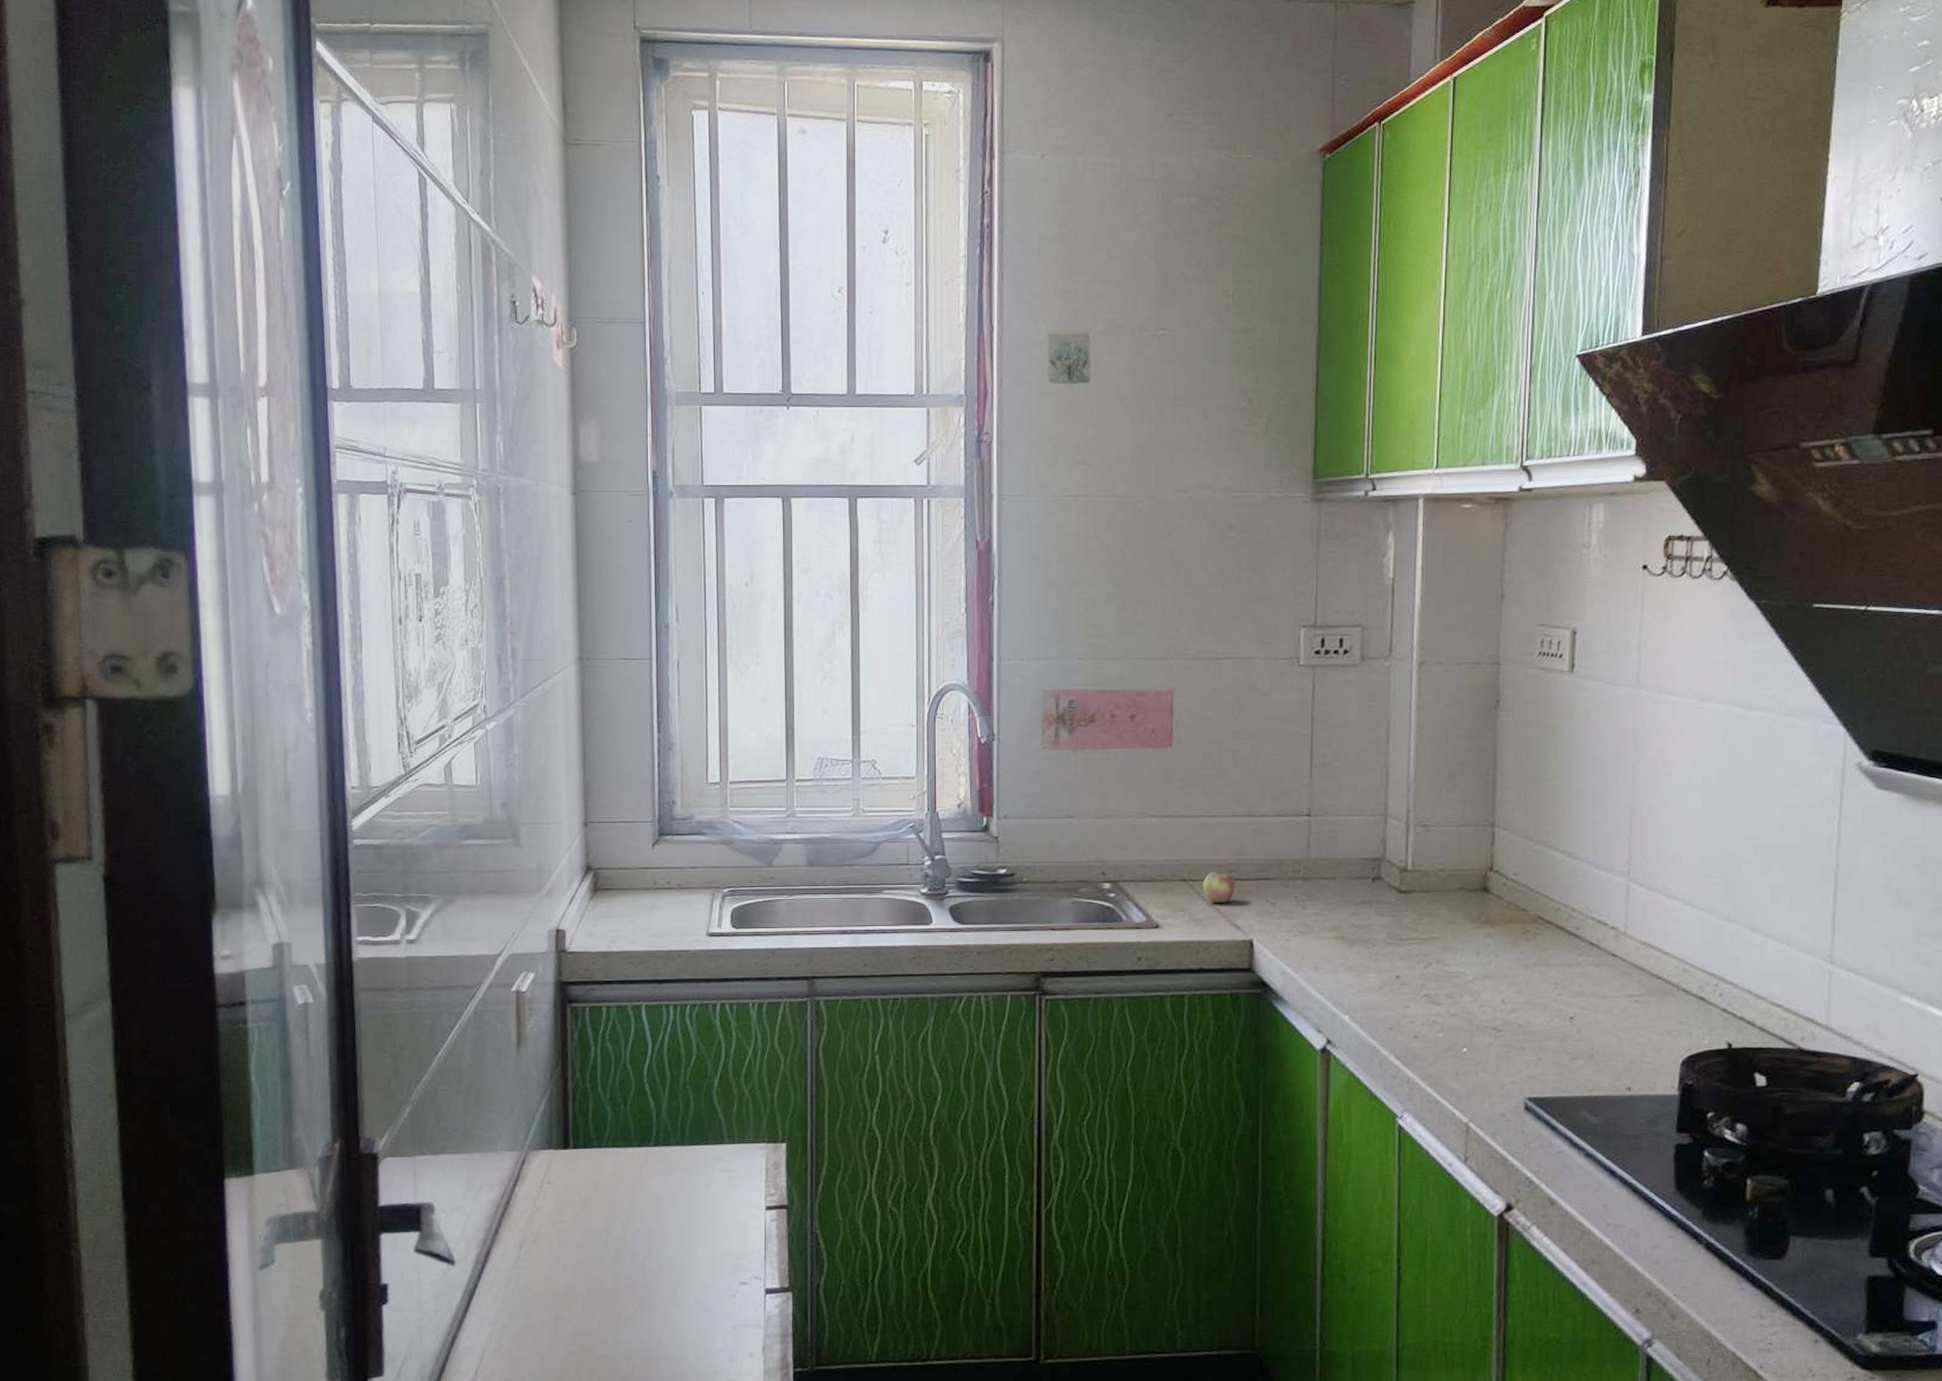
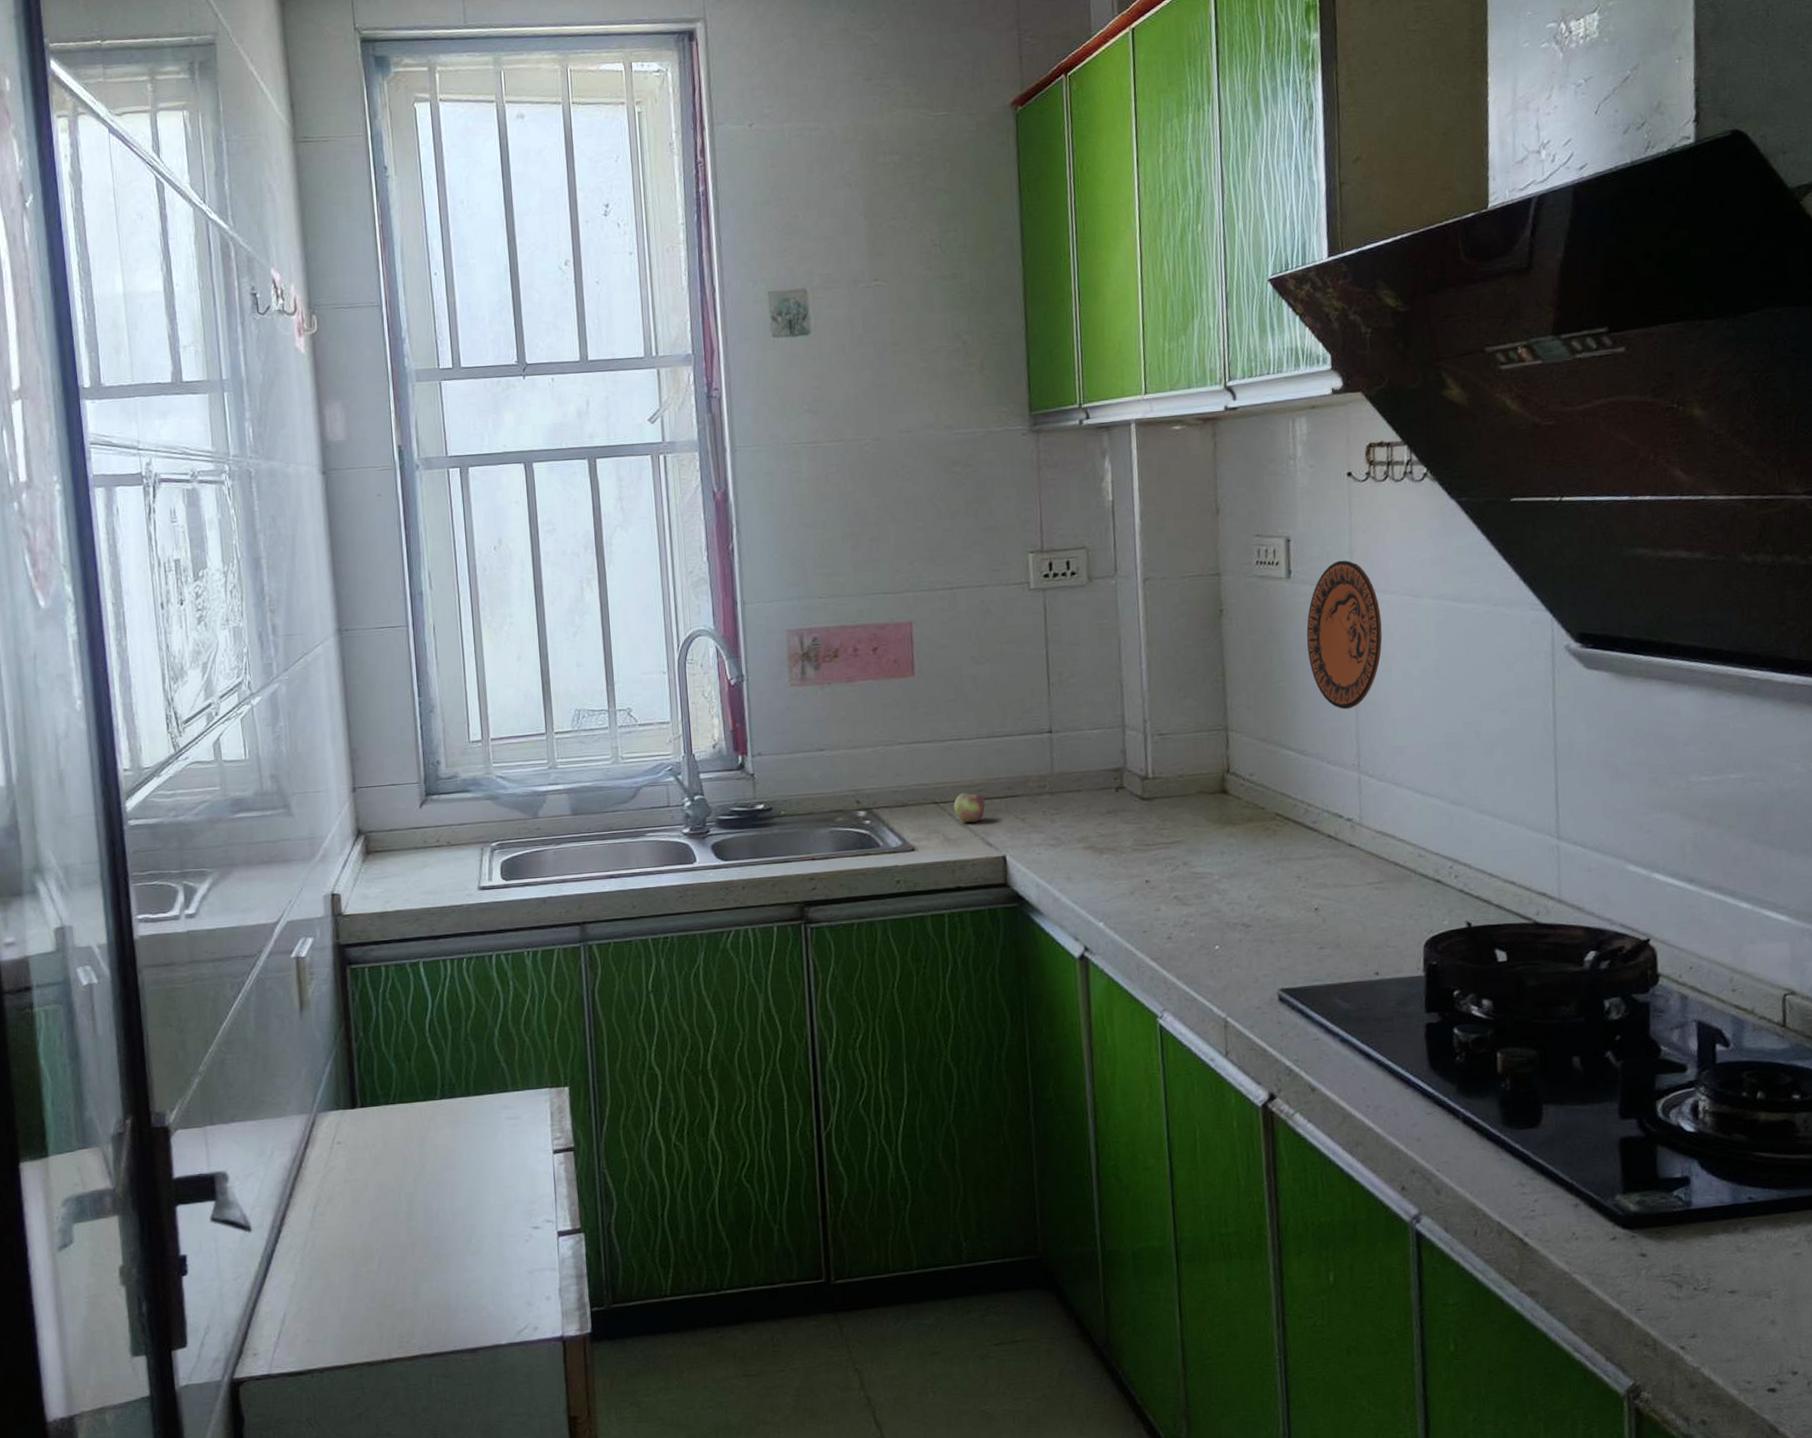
decorative plate: none [1586,657,1665,814] -> present [1306,560,1382,710]

